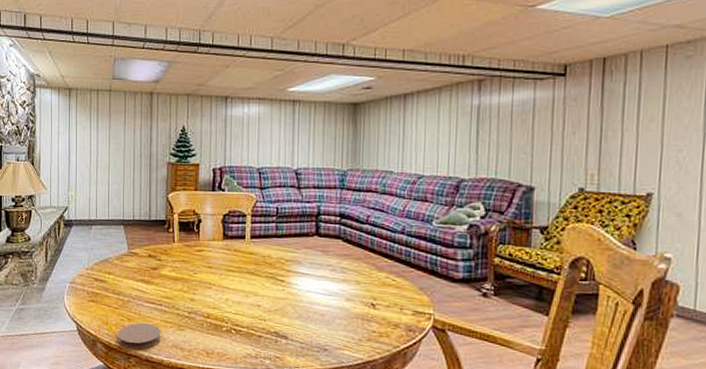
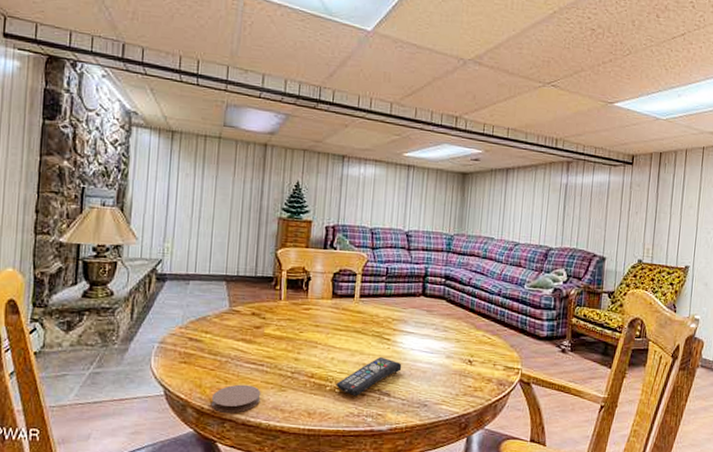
remote control: none [232,298,298,338] -> present [336,356,402,397]

